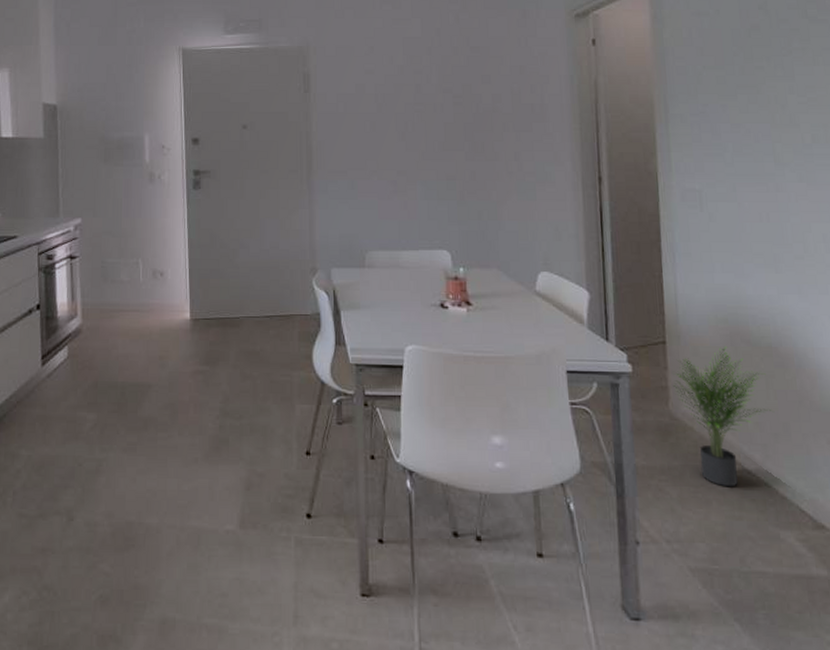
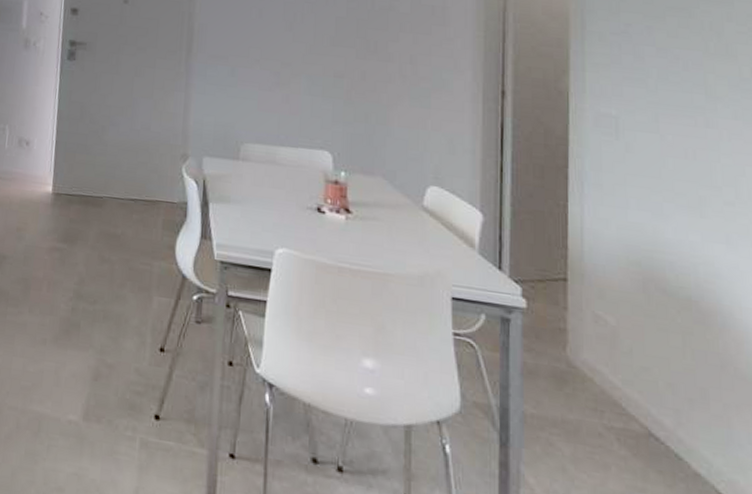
potted plant: present [673,346,772,487] -> none [573,292,688,454]

